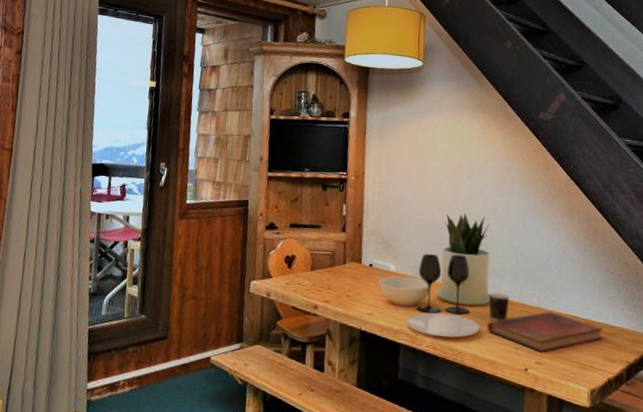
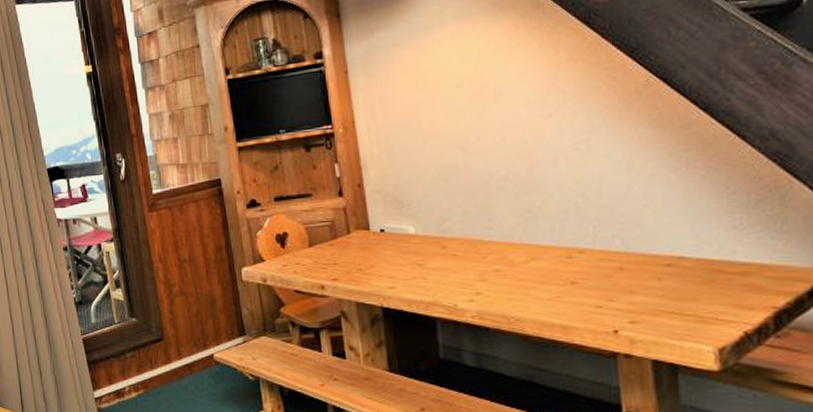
bowl: present [378,276,429,307] -> none [395,237,464,274]
plate: present [406,312,480,338] -> none [439,275,542,305]
wine glass: present [416,253,470,315] -> none [445,201,524,278]
planter: present [435,214,490,306] -> none [472,148,551,263]
diary: present [487,311,603,353] -> none [551,255,729,309]
mug: present [488,292,510,322] -> none [547,240,580,277]

